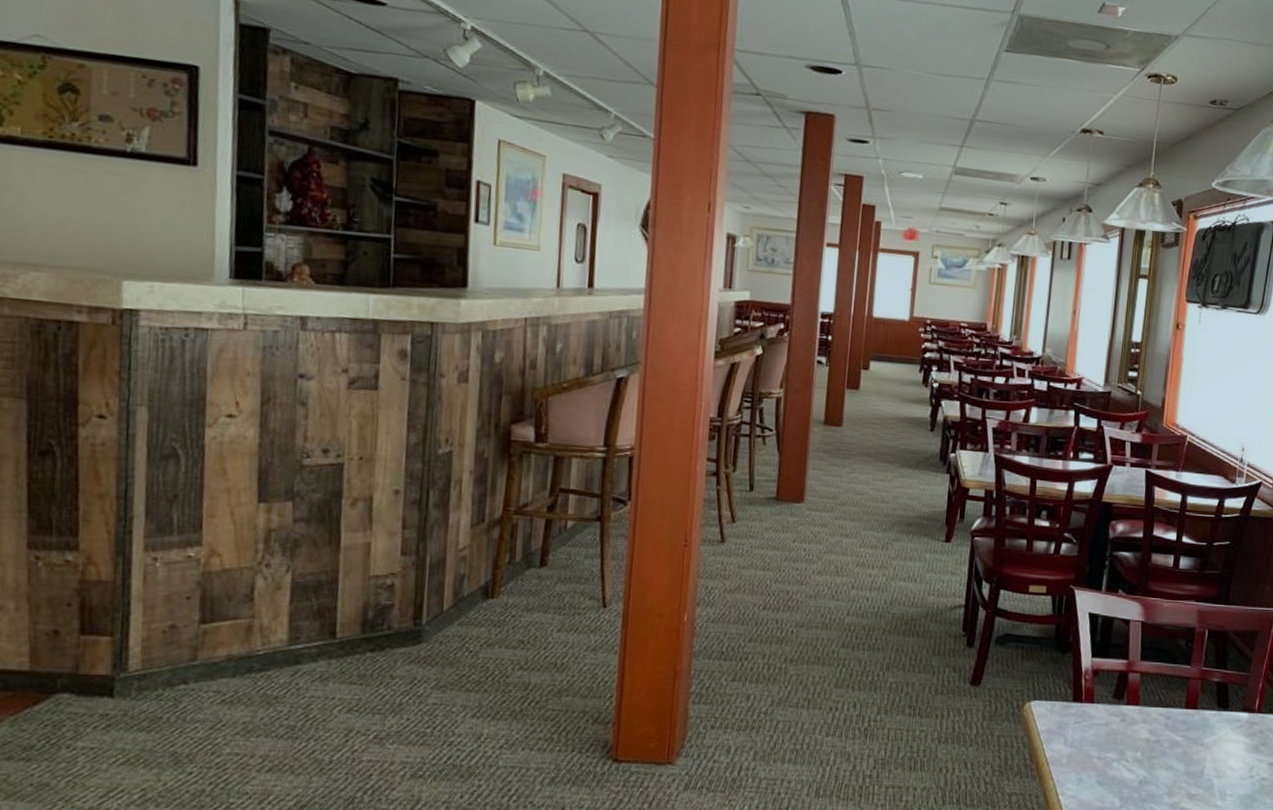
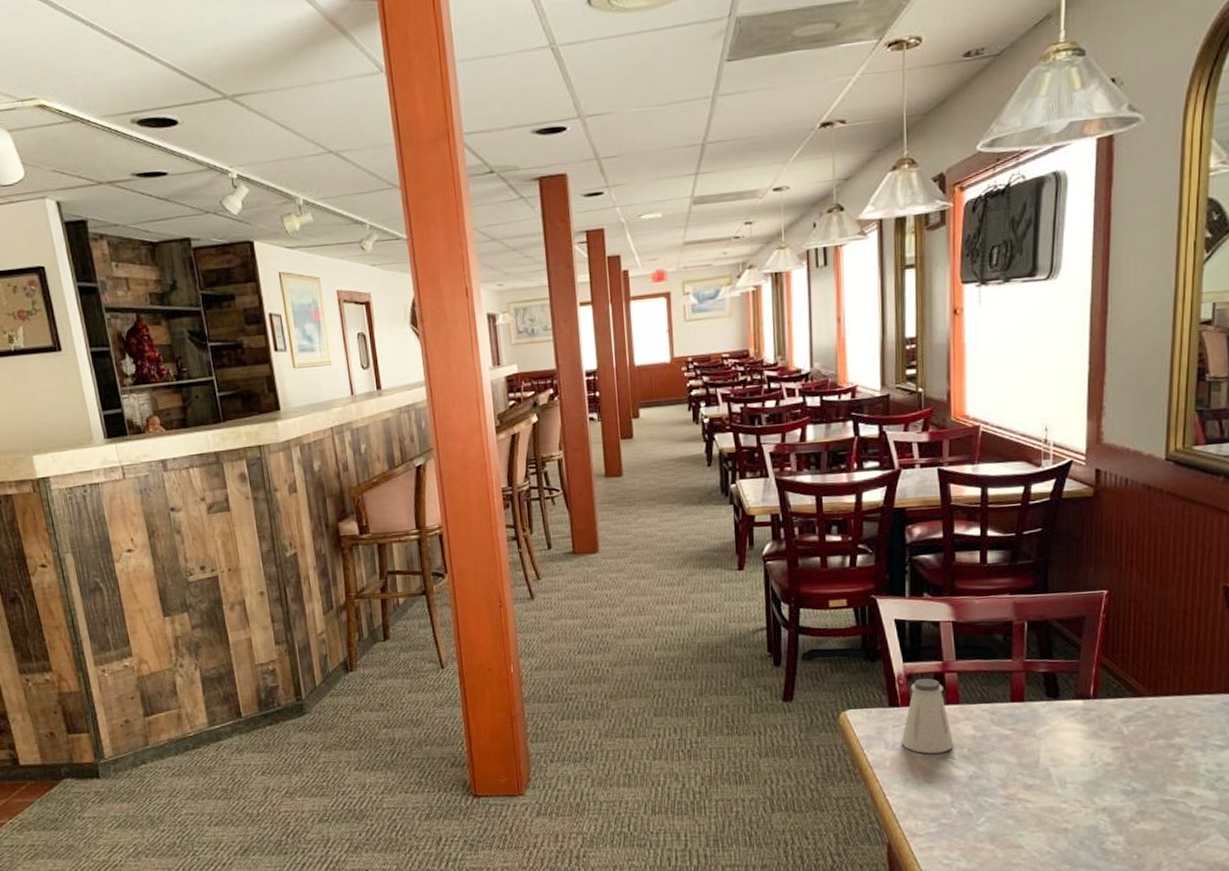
saltshaker: none [1080,675,1129,754] -> present [901,678,954,754]

